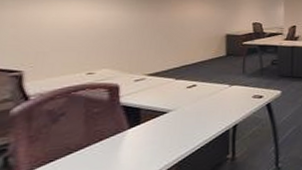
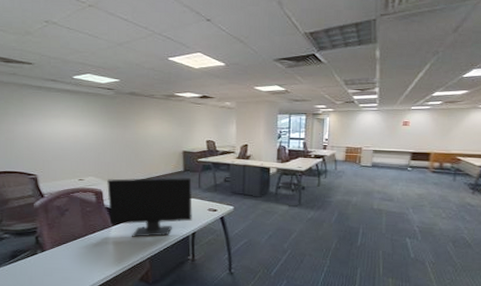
computer monitor: none [125,63,235,140] -> present [107,177,193,237]

